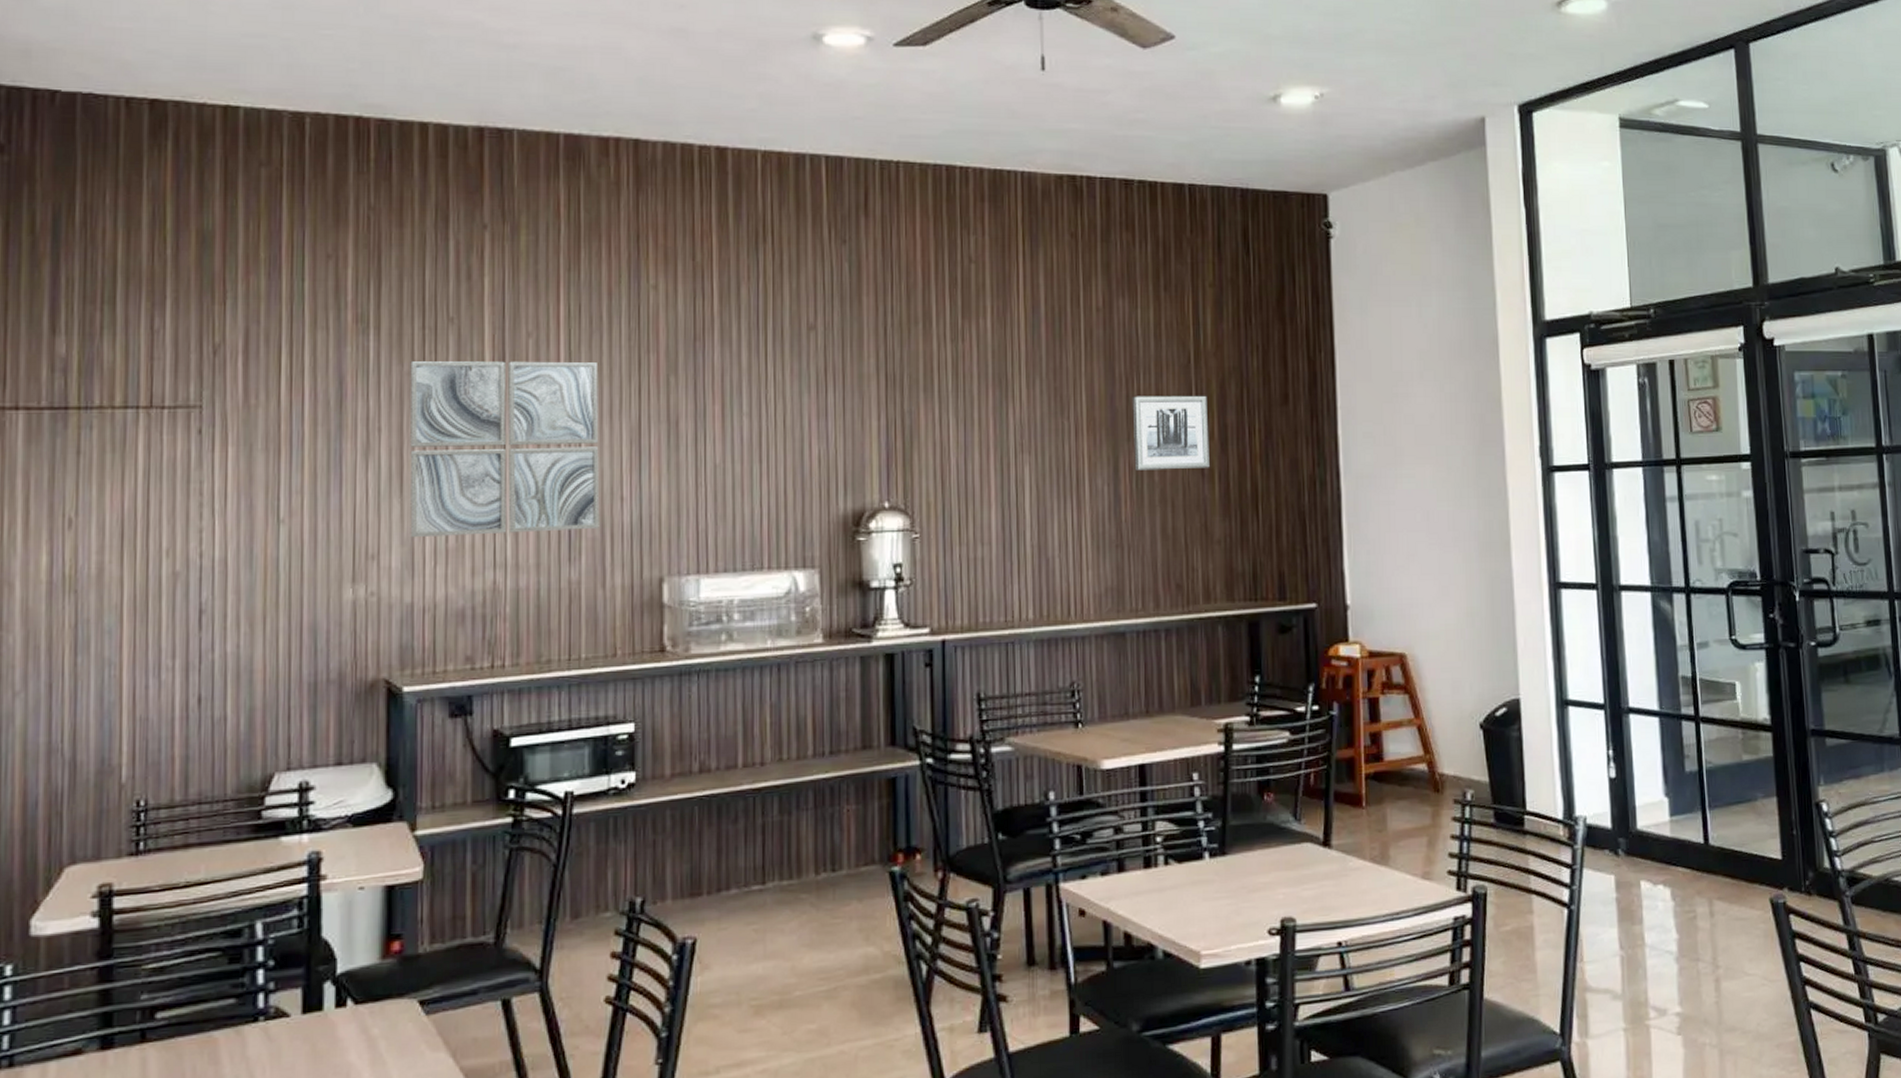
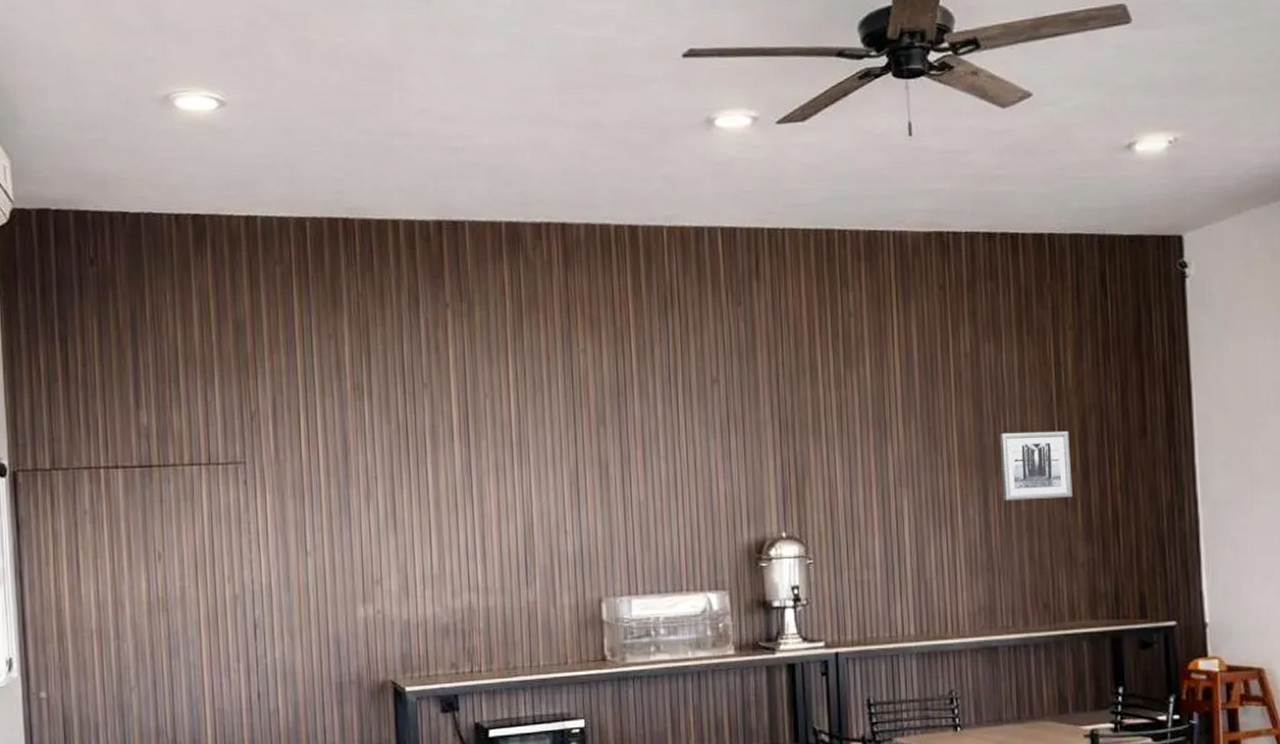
wall art: present [409,361,600,538] -> none [396,417,549,567]

